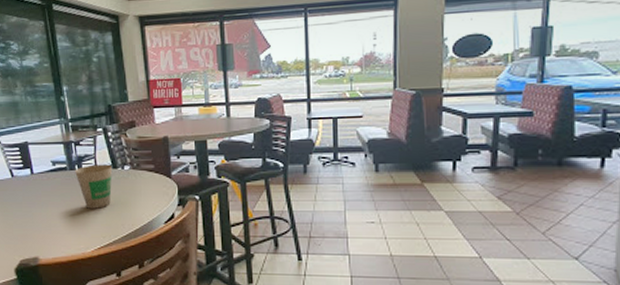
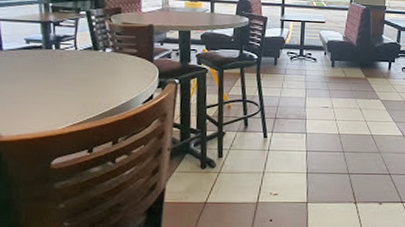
paper cup: present [75,164,113,209] -> none [51,45,94,88]

